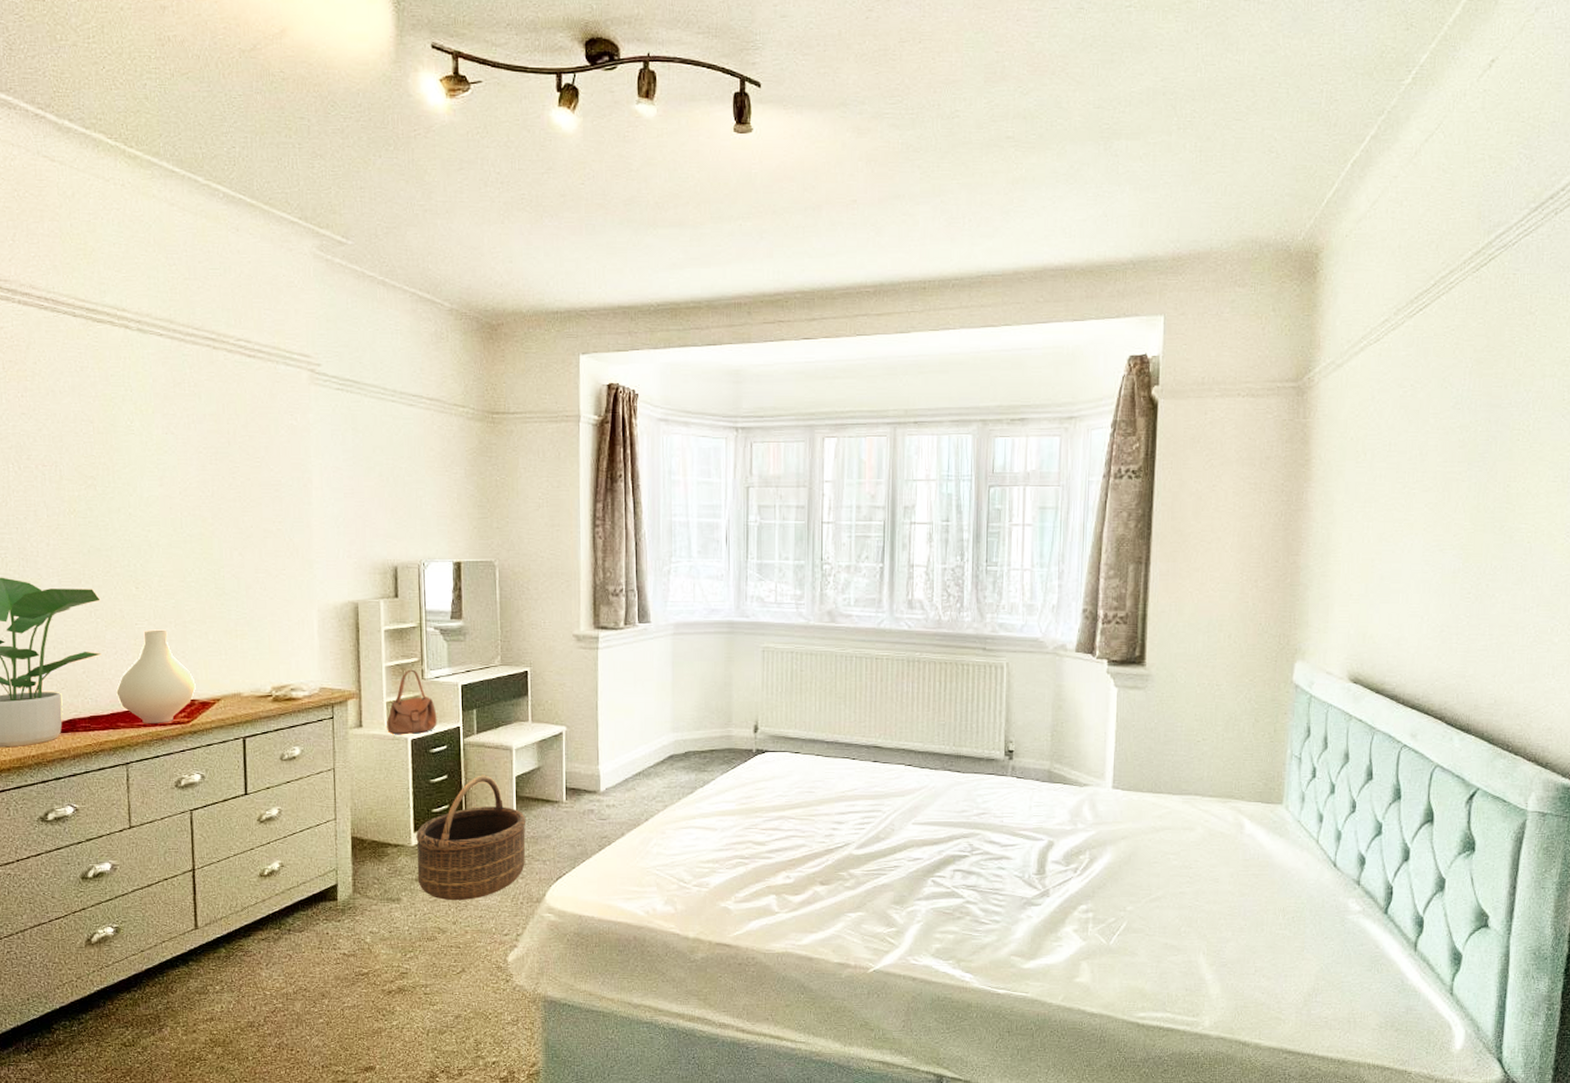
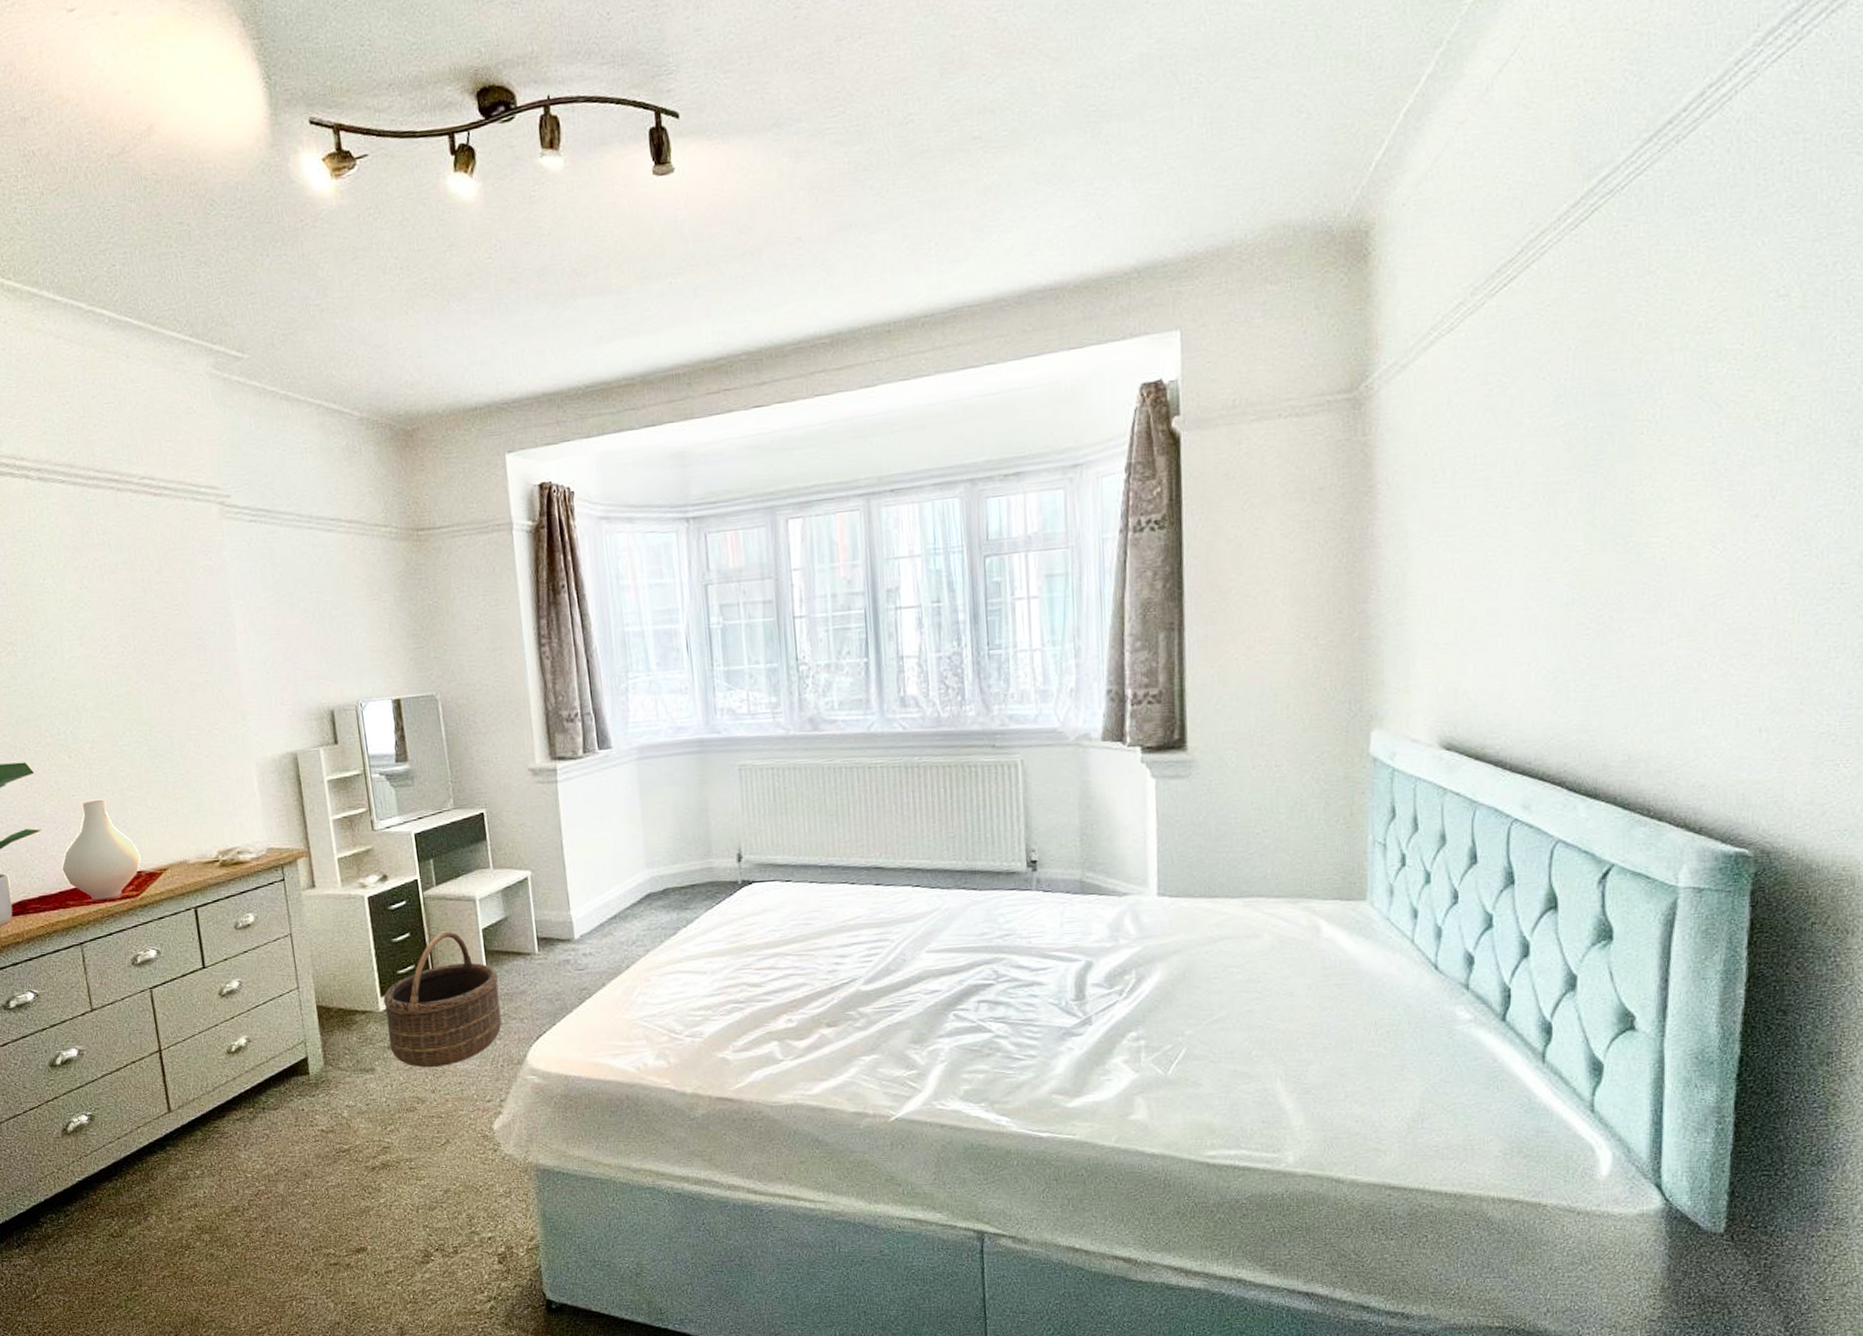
handbag: present [387,669,437,734] -> none [340,821,393,892]

